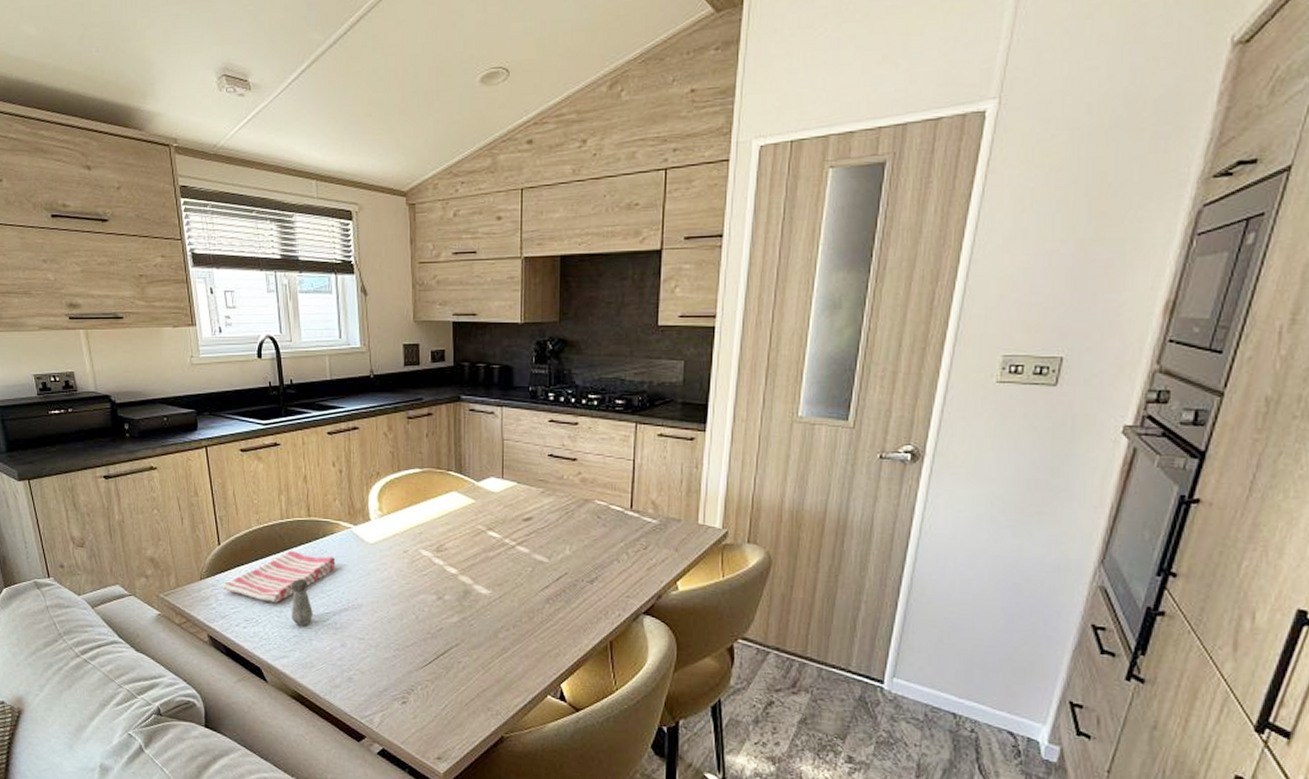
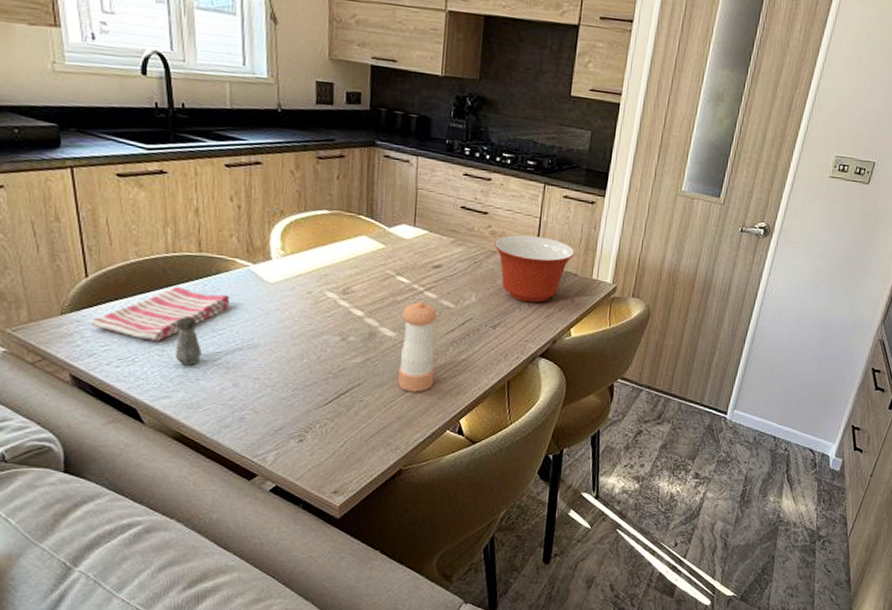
pepper shaker: none [495,556,531,653] -> present [398,301,438,392]
mixing bowl: none [585,480,676,554] -> present [494,235,575,303]

